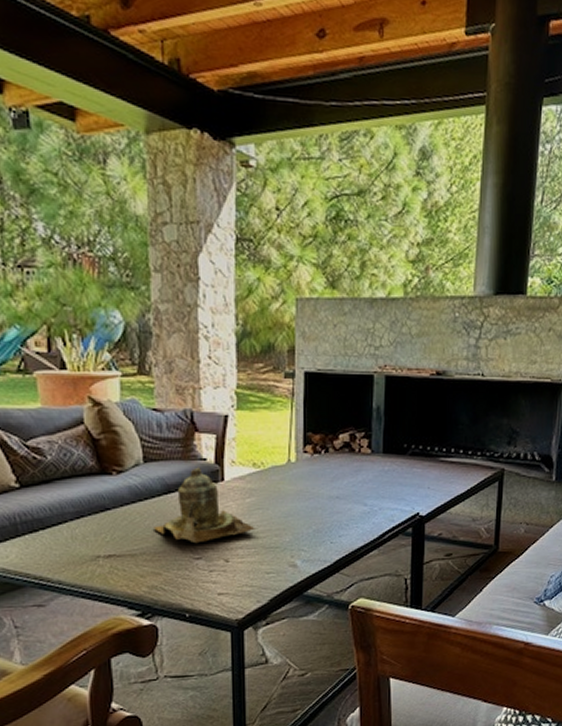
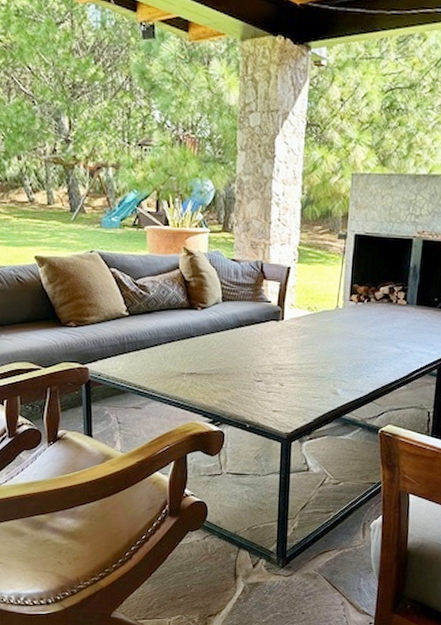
teapot: present [154,467,255,544] -> none [226,307,306,369]

